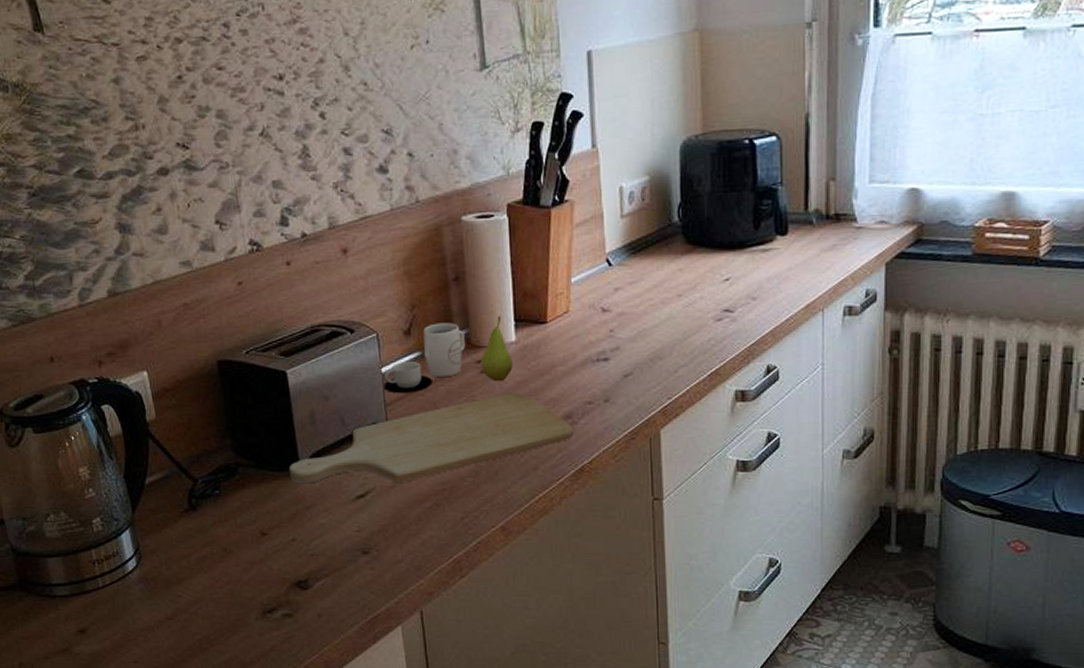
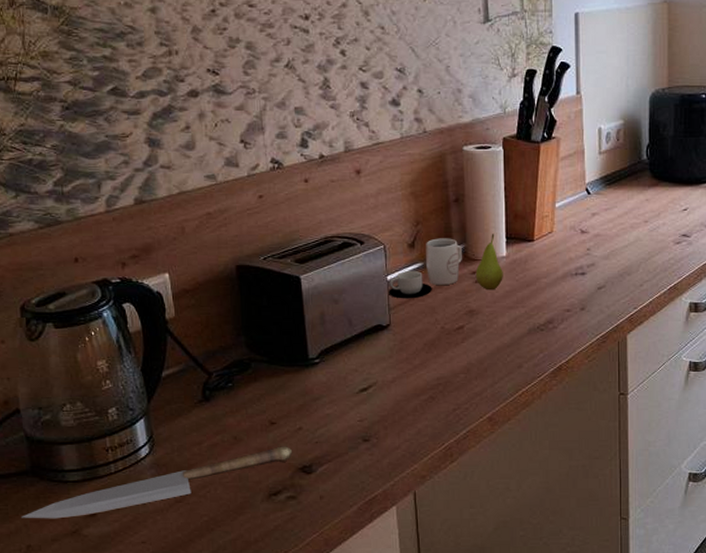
kitchen knife: none [12,559,287,636] -> present [21,446,293,519]
chopping board: present [288,393,574,484] -> none [298,300,554,378]

